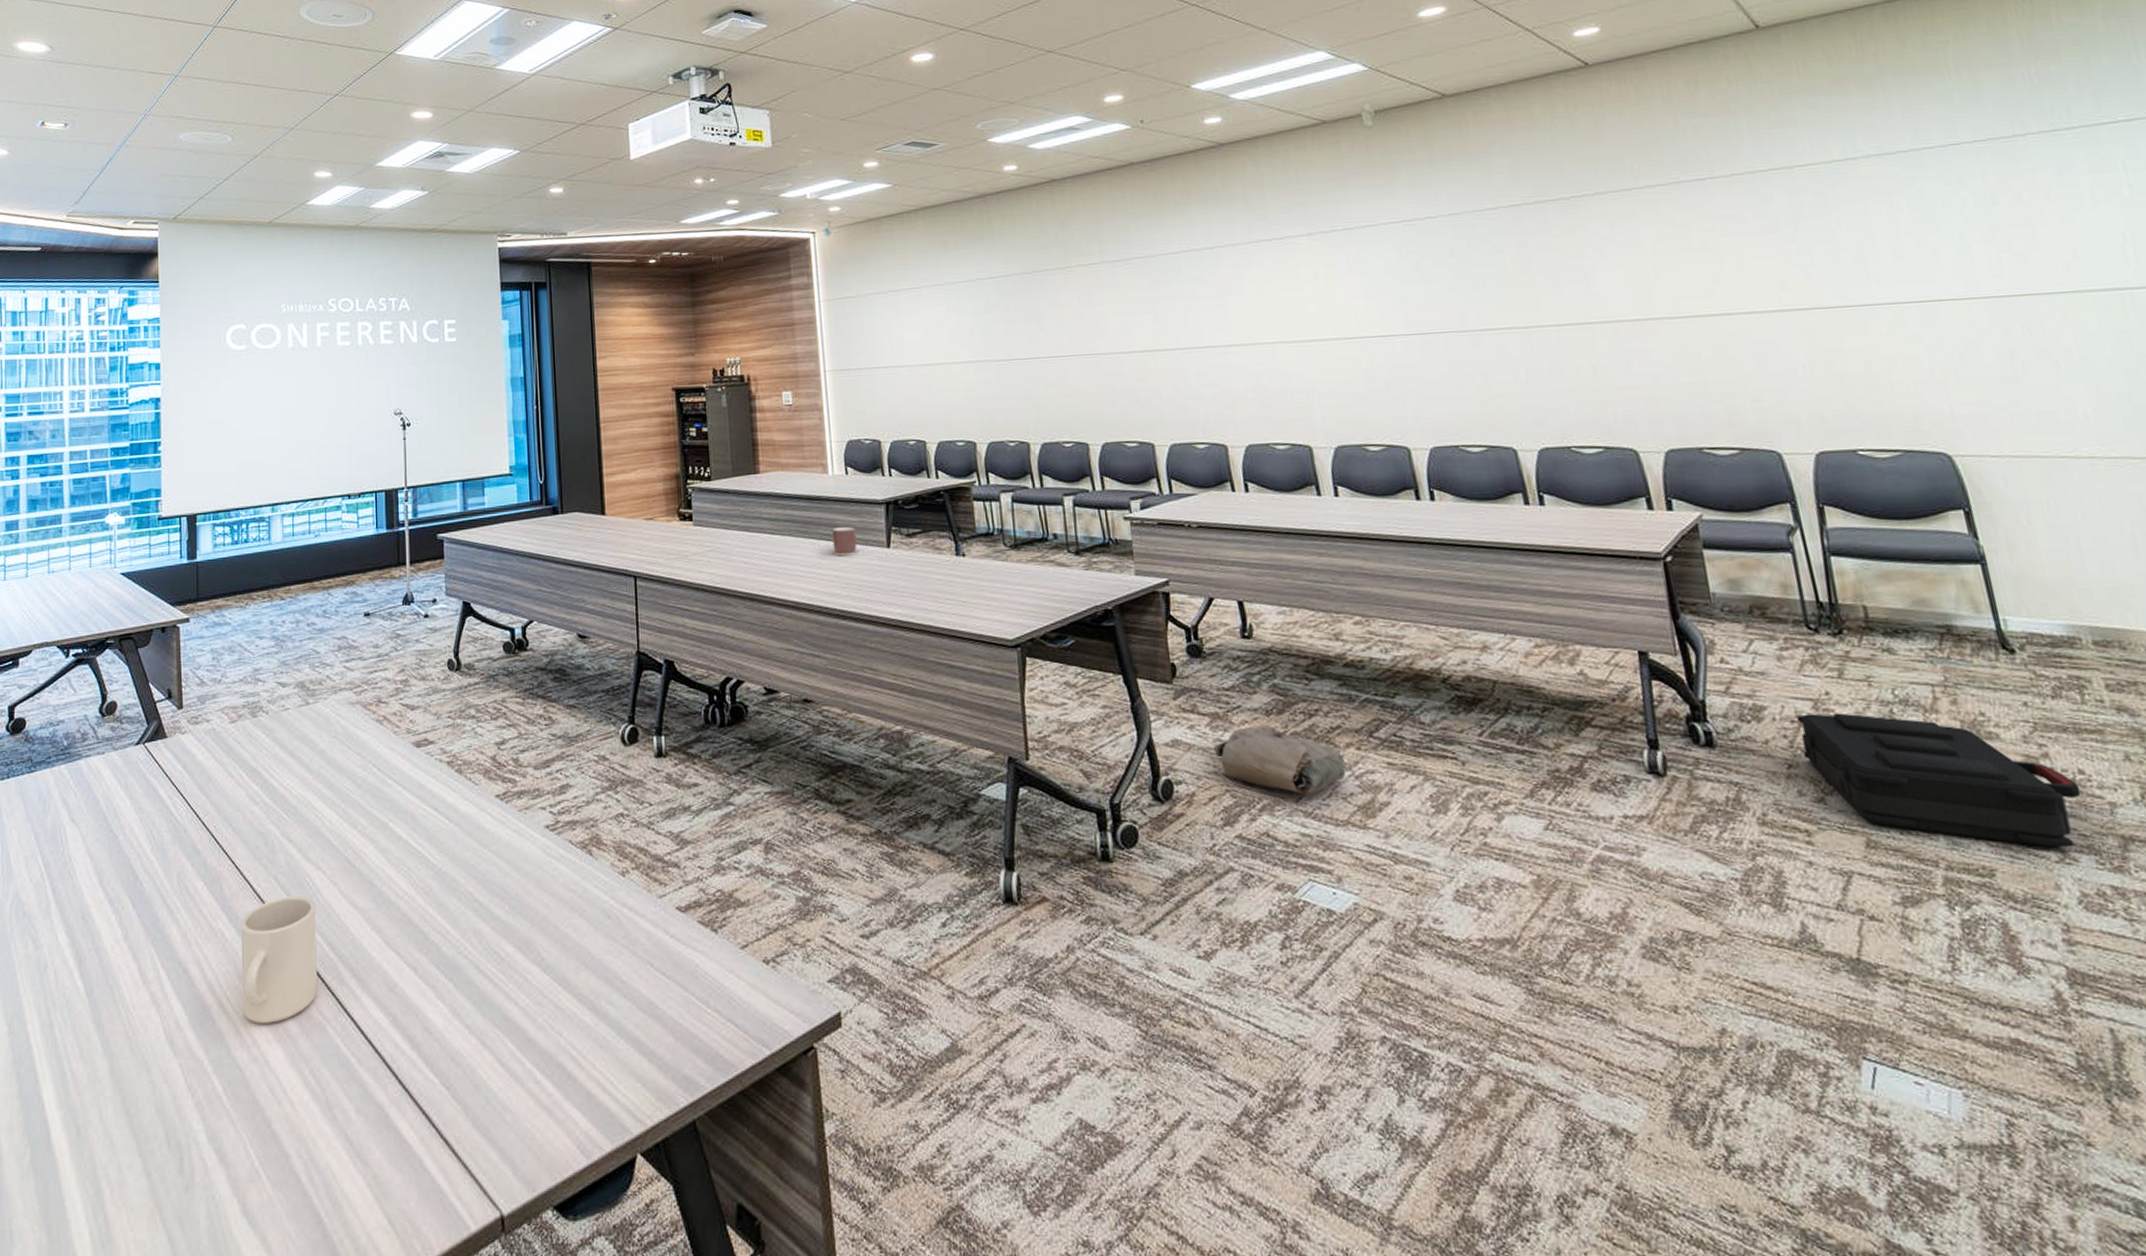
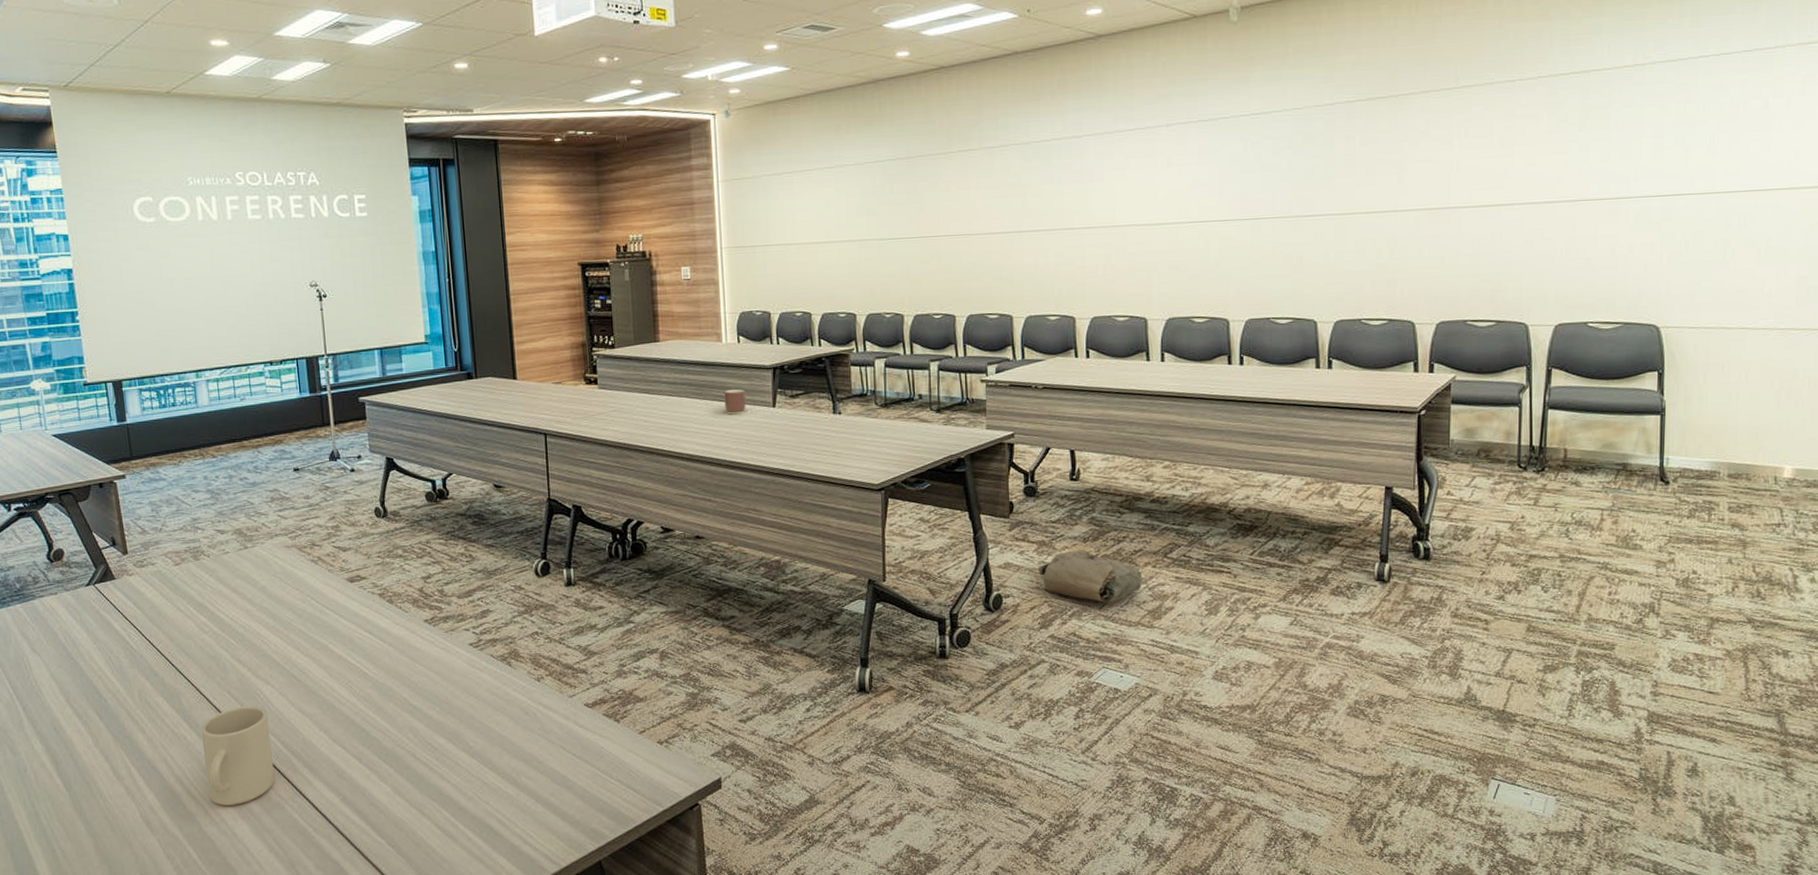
briefcase: present [1796,713,2081,848] -> none [1495,532,1690,628]

